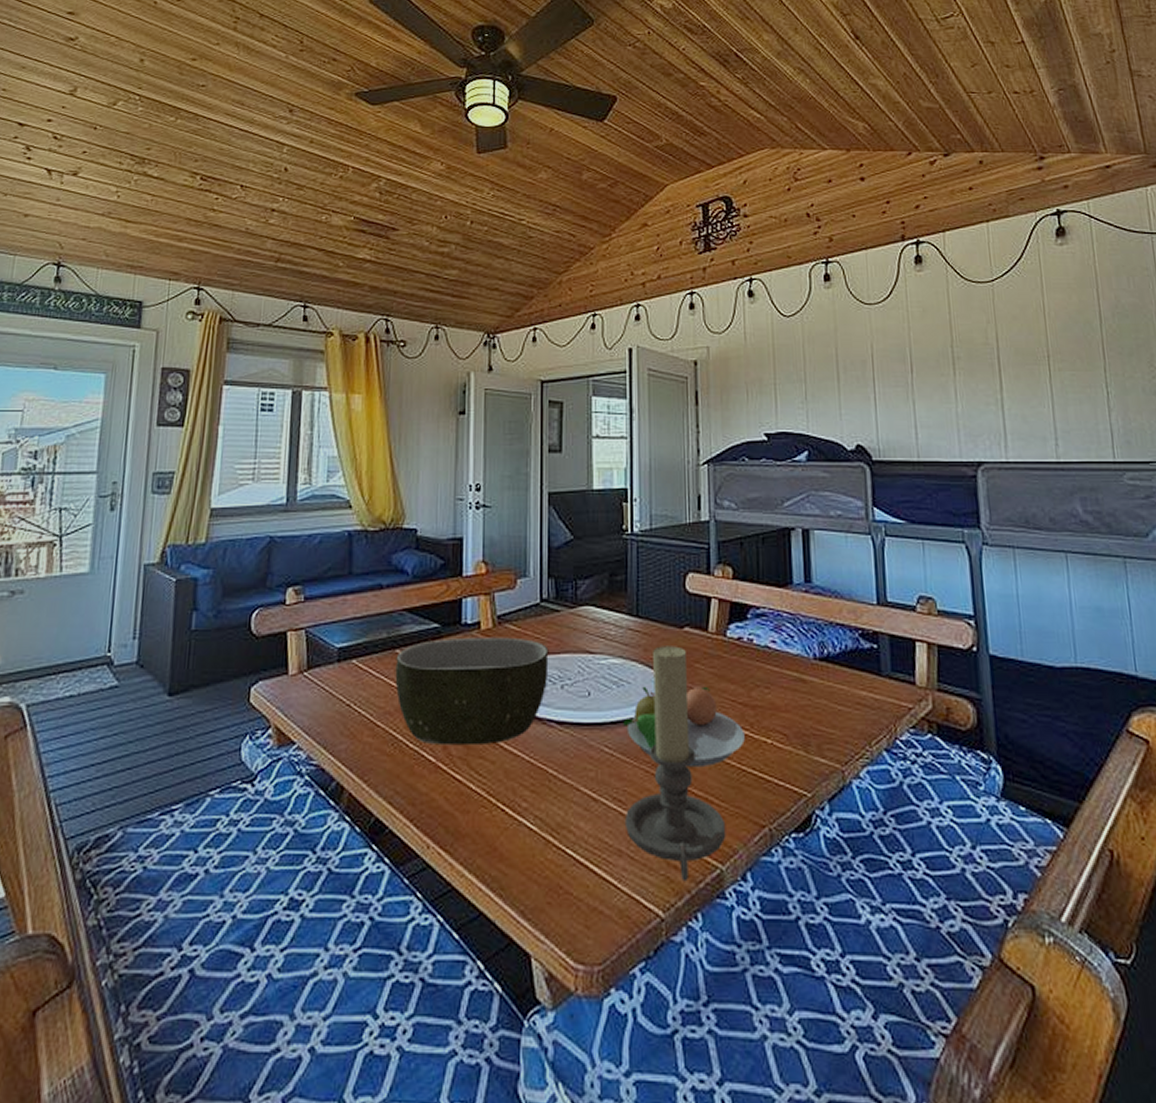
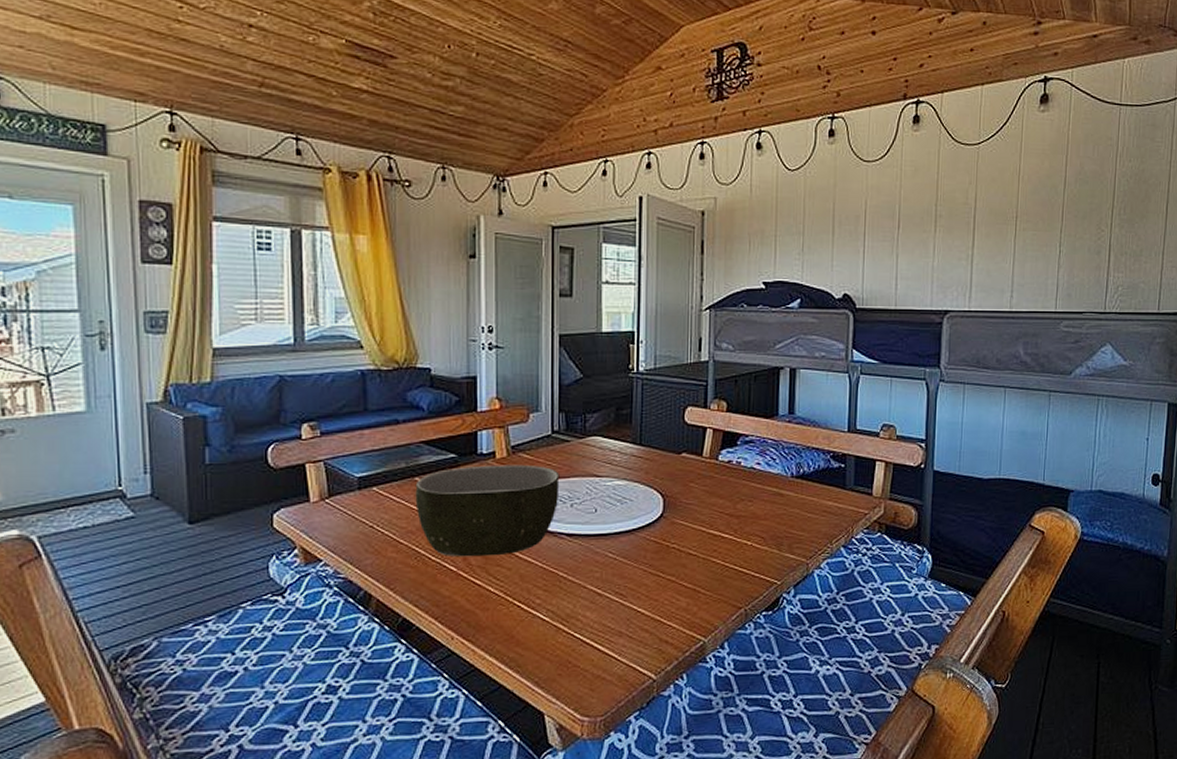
fruit bowl: present [623,686,745,768] -> none [625,501,729,567]
candle holder: present [624,646,726,882] -> none [624,469,710,652]

